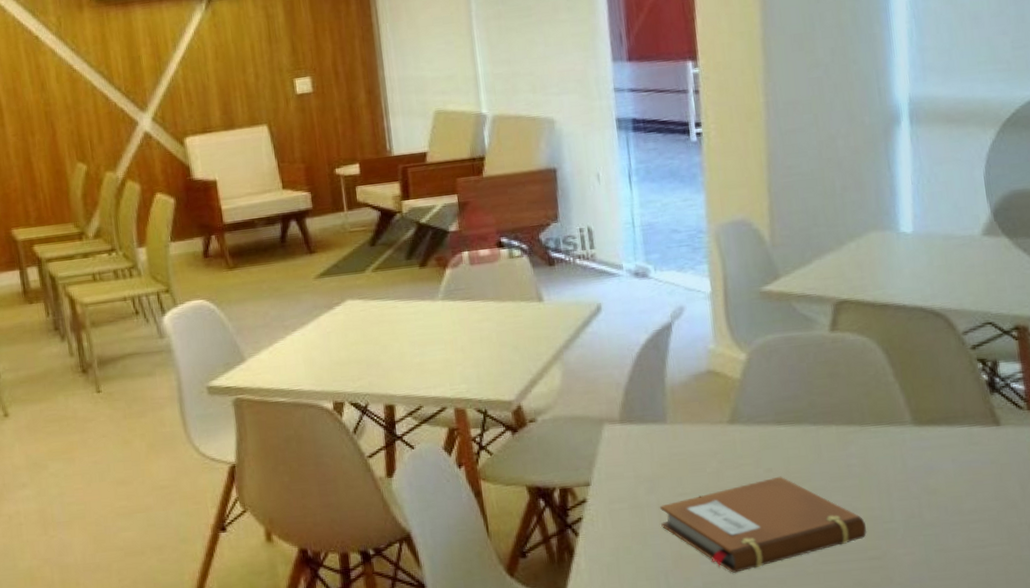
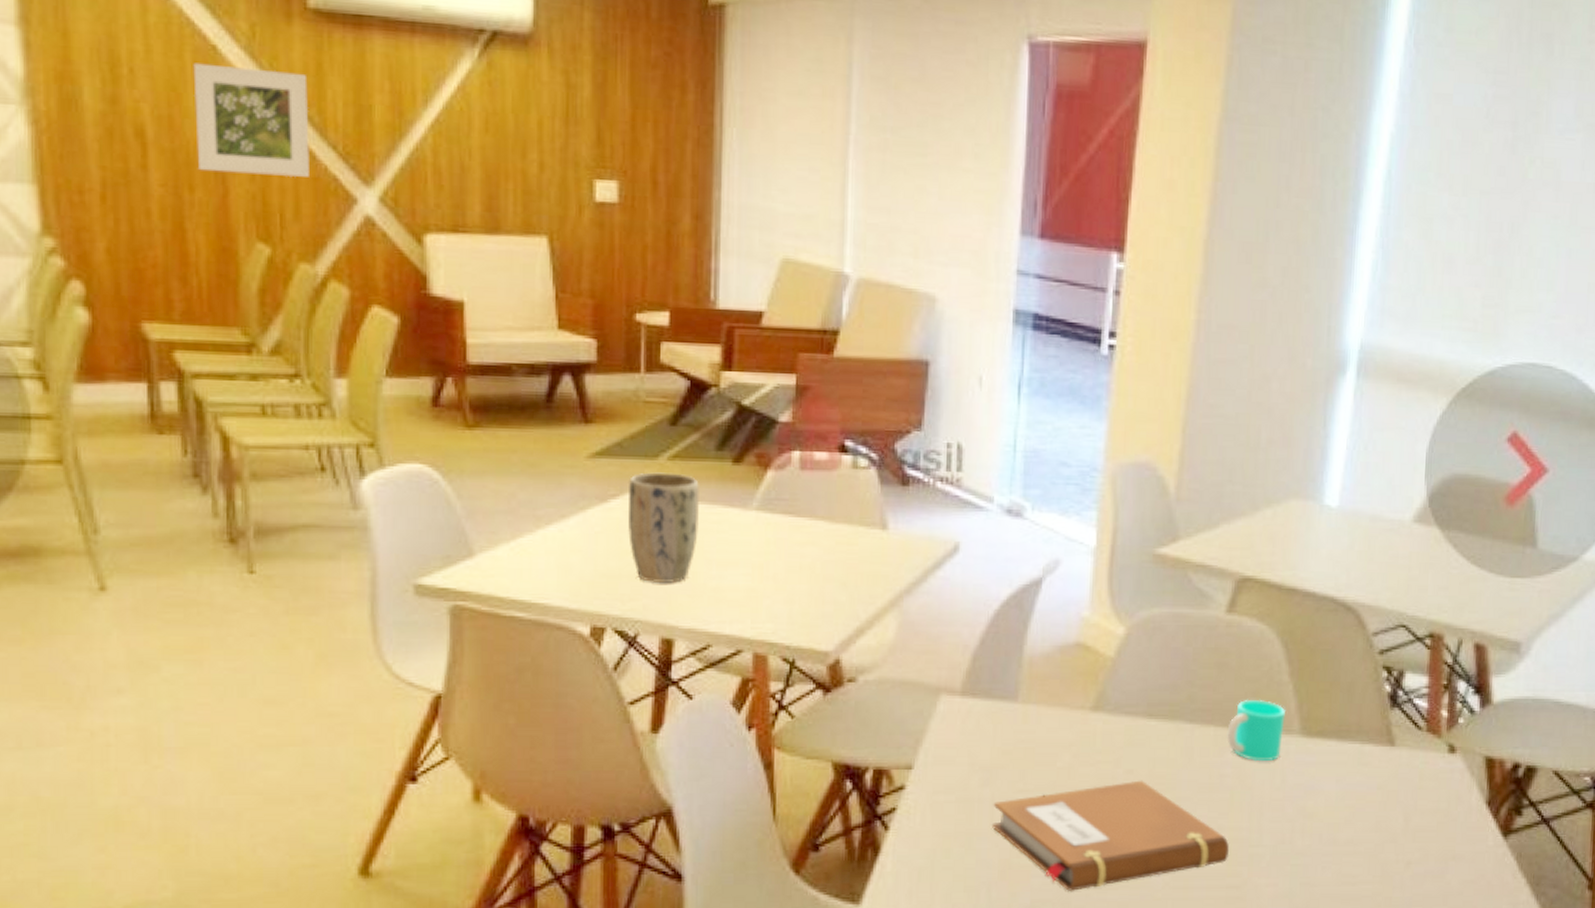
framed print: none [25,44,105,121] -> present [193,63,309,177]
plant pot: none [346,280,402,365] -> present [628,472,699,584]
cup: none [847,399,898,451] -> present [1227,699,1285,762]

